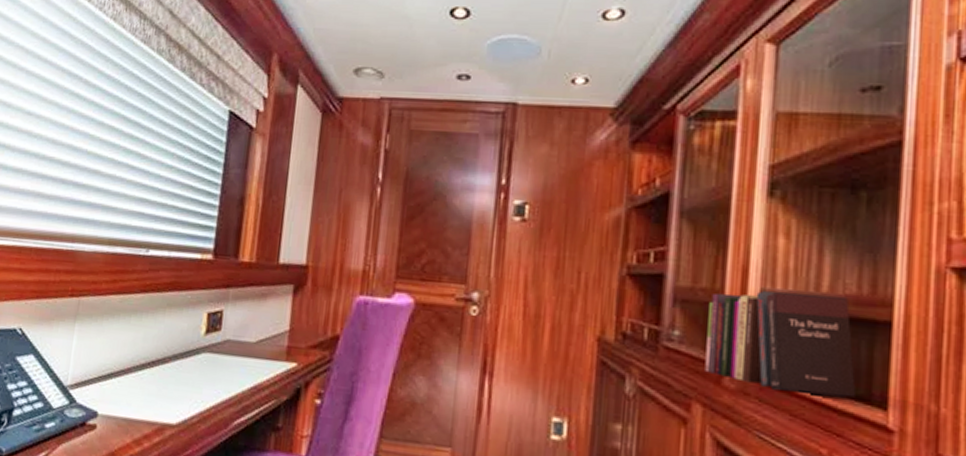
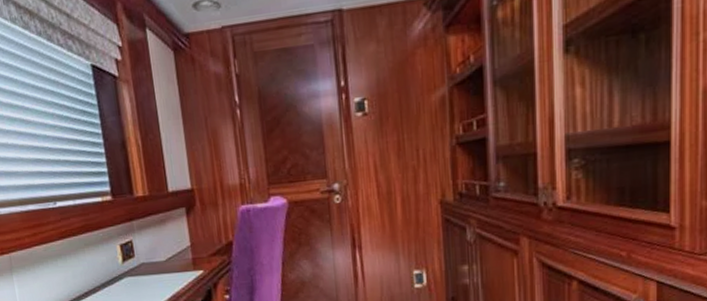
books: present [705,291,856,398] -> none [525,127,645,215]

